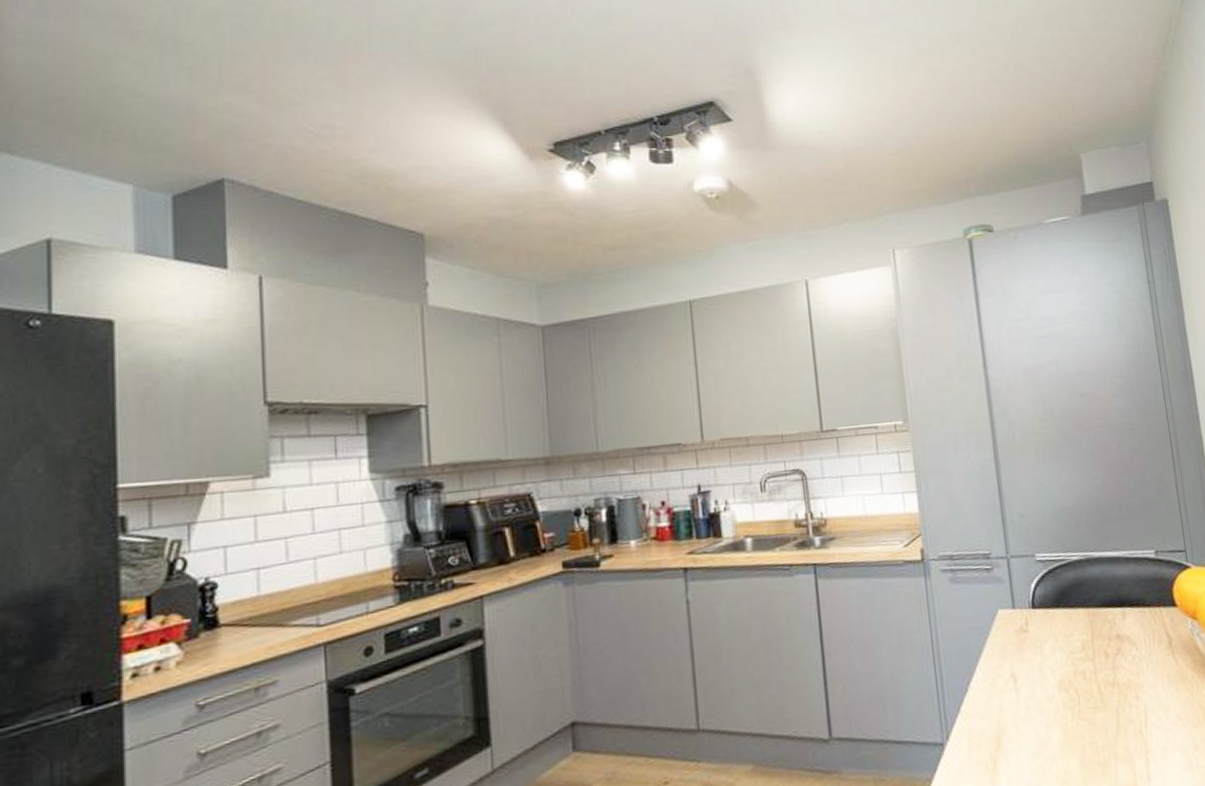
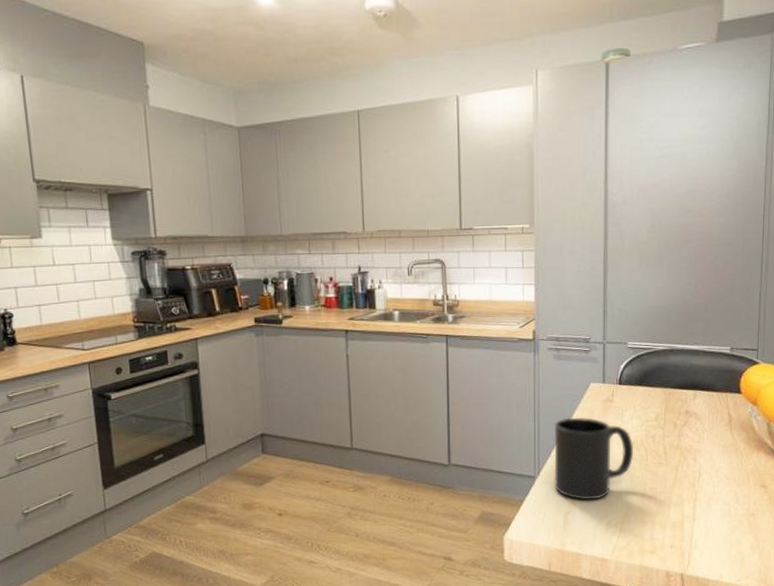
mug: none [959,655,1063,769] -> present [554,417,634,500]

